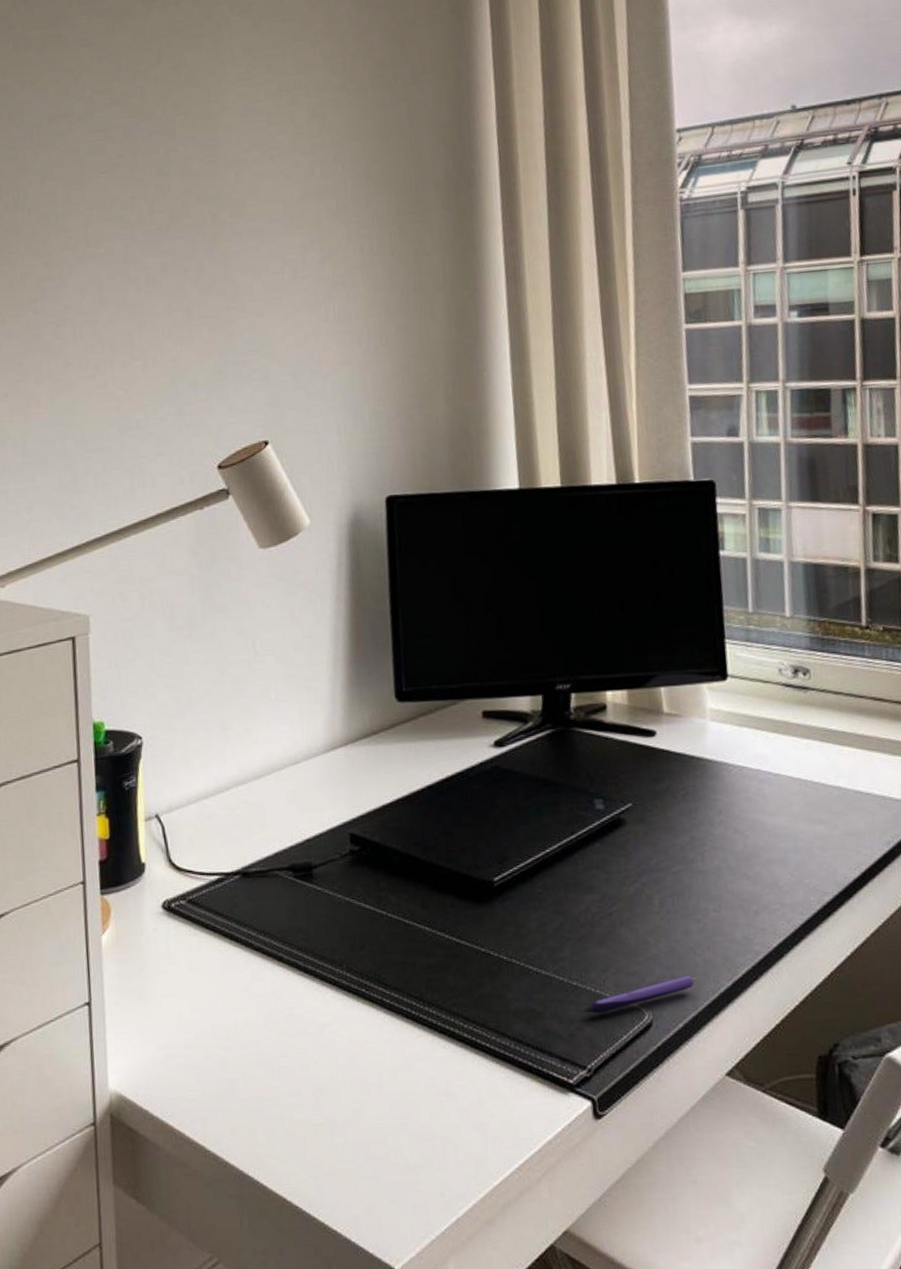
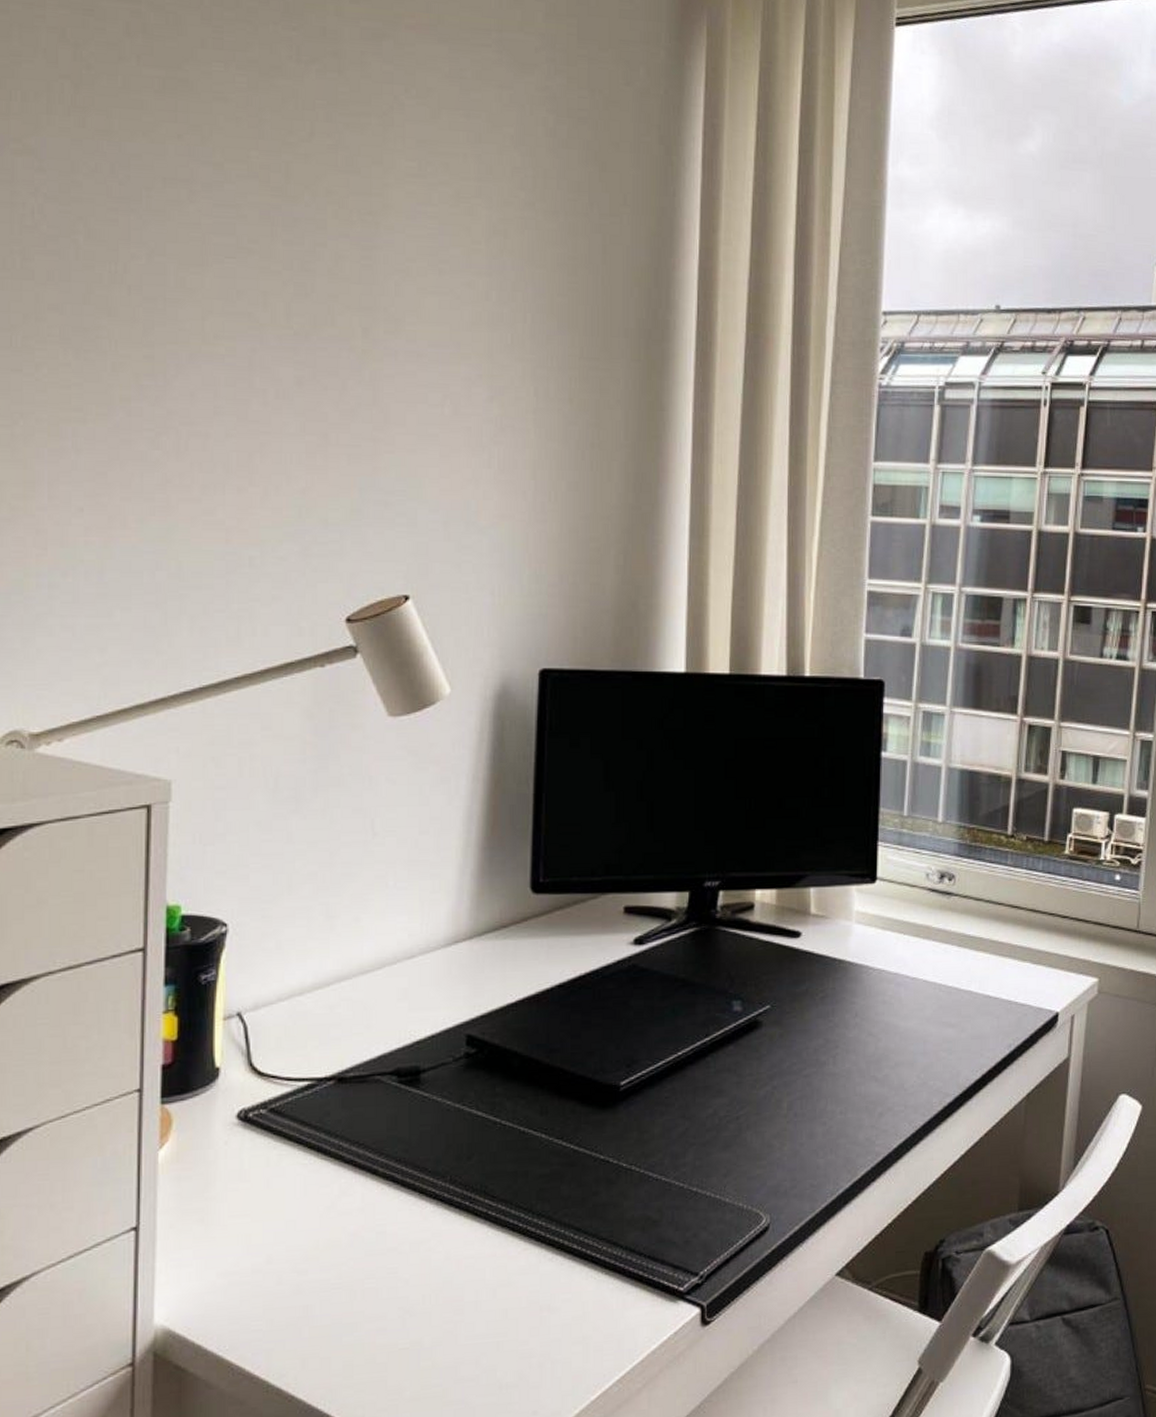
pen: present [581,975,697,1014] -> none [699,1177,817,1219]

